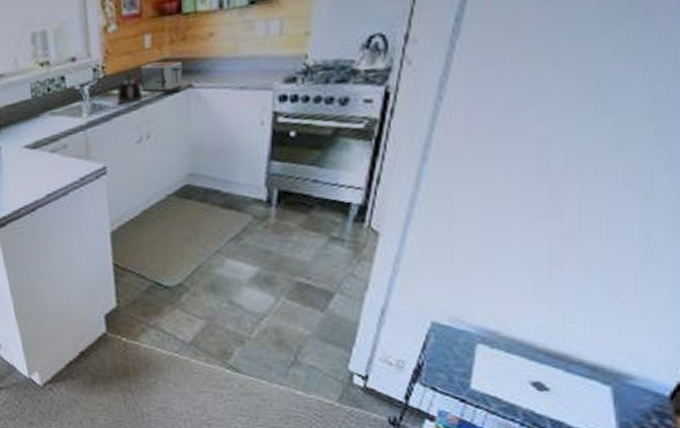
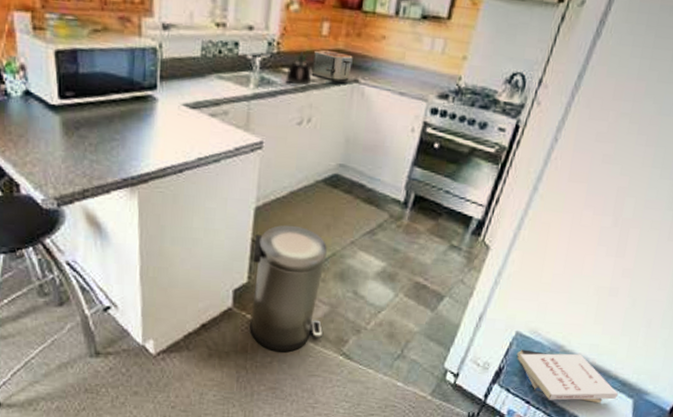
pedal bin: none [115,243,203,372] -> present [250,225,327,353]
books: none [437,339,589,396] -> present [516,349,619,404]

